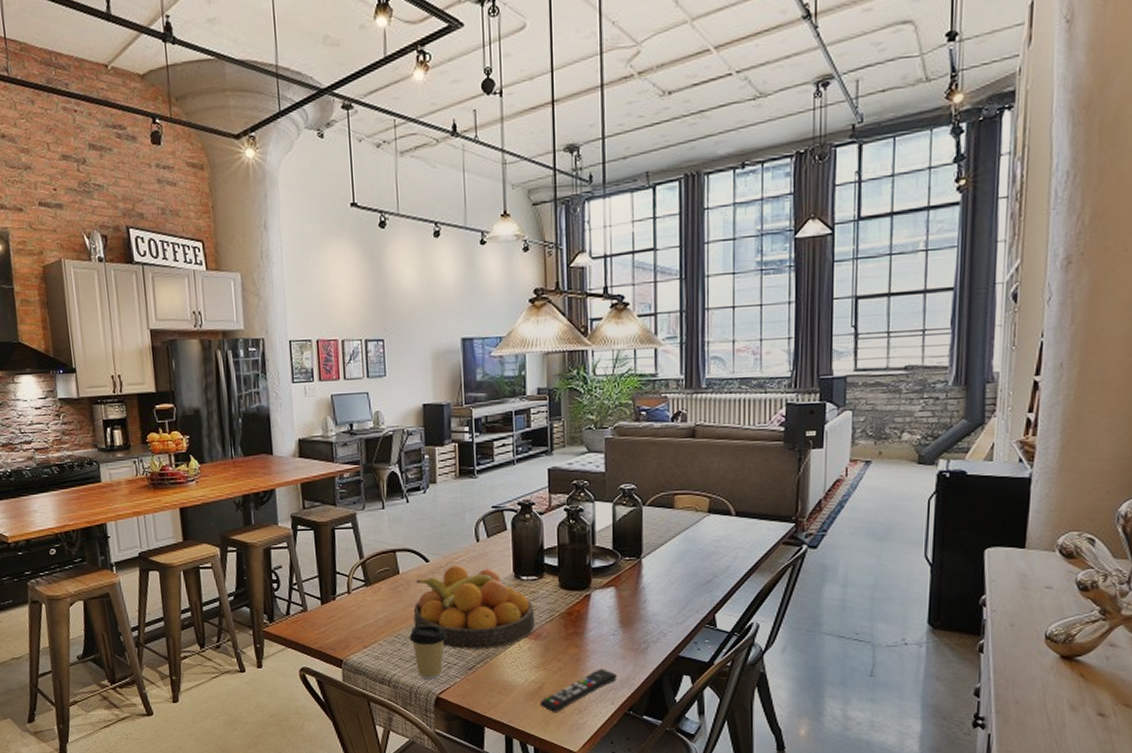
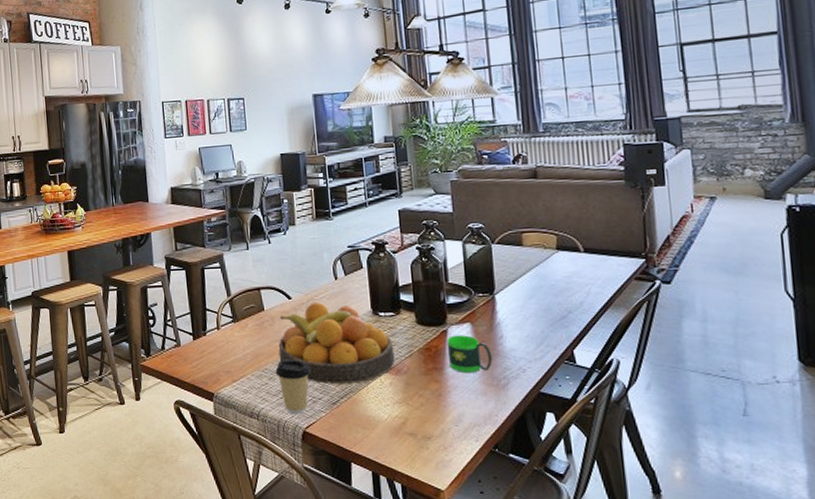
remote control: present [539,668,617,713] -> none [404,404,480,450]
mug: none [589,599,634,637] -> present [446,335,492,372]

